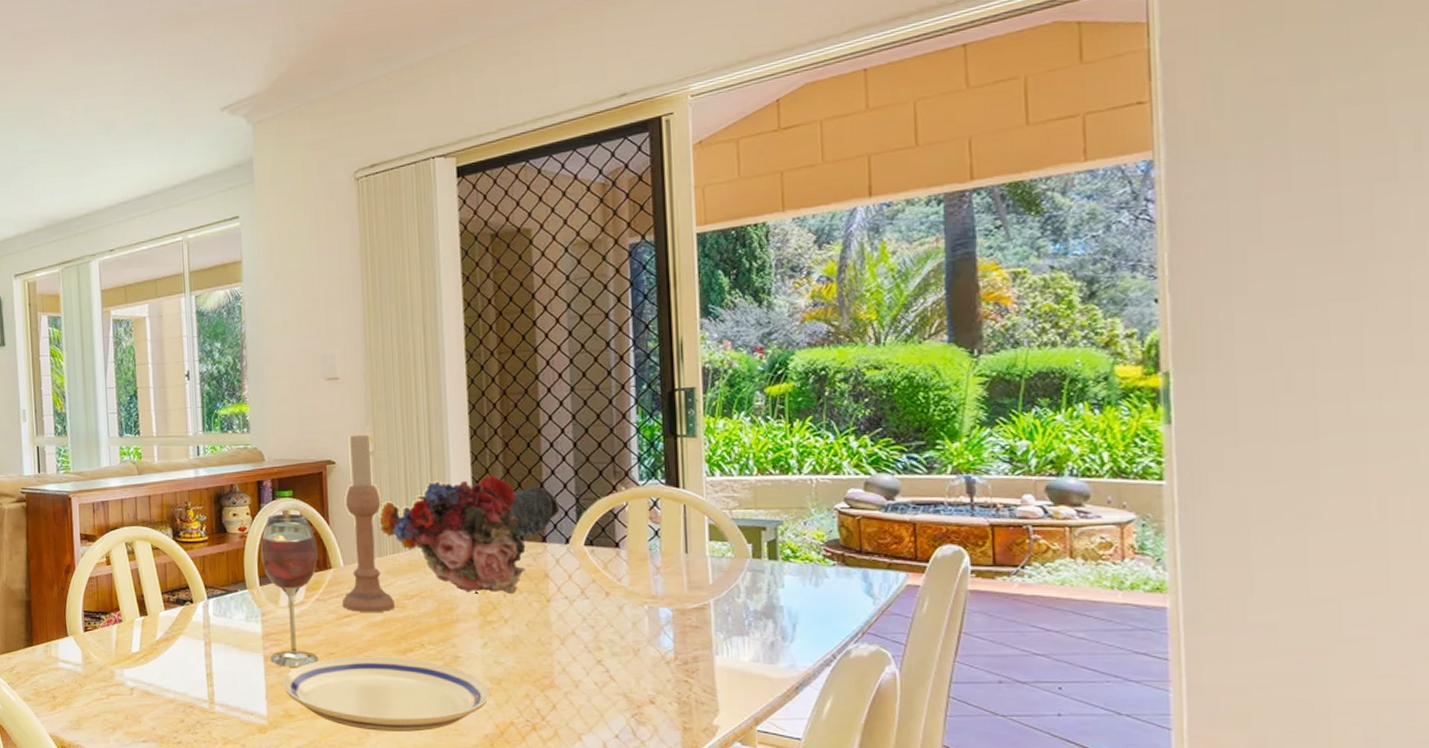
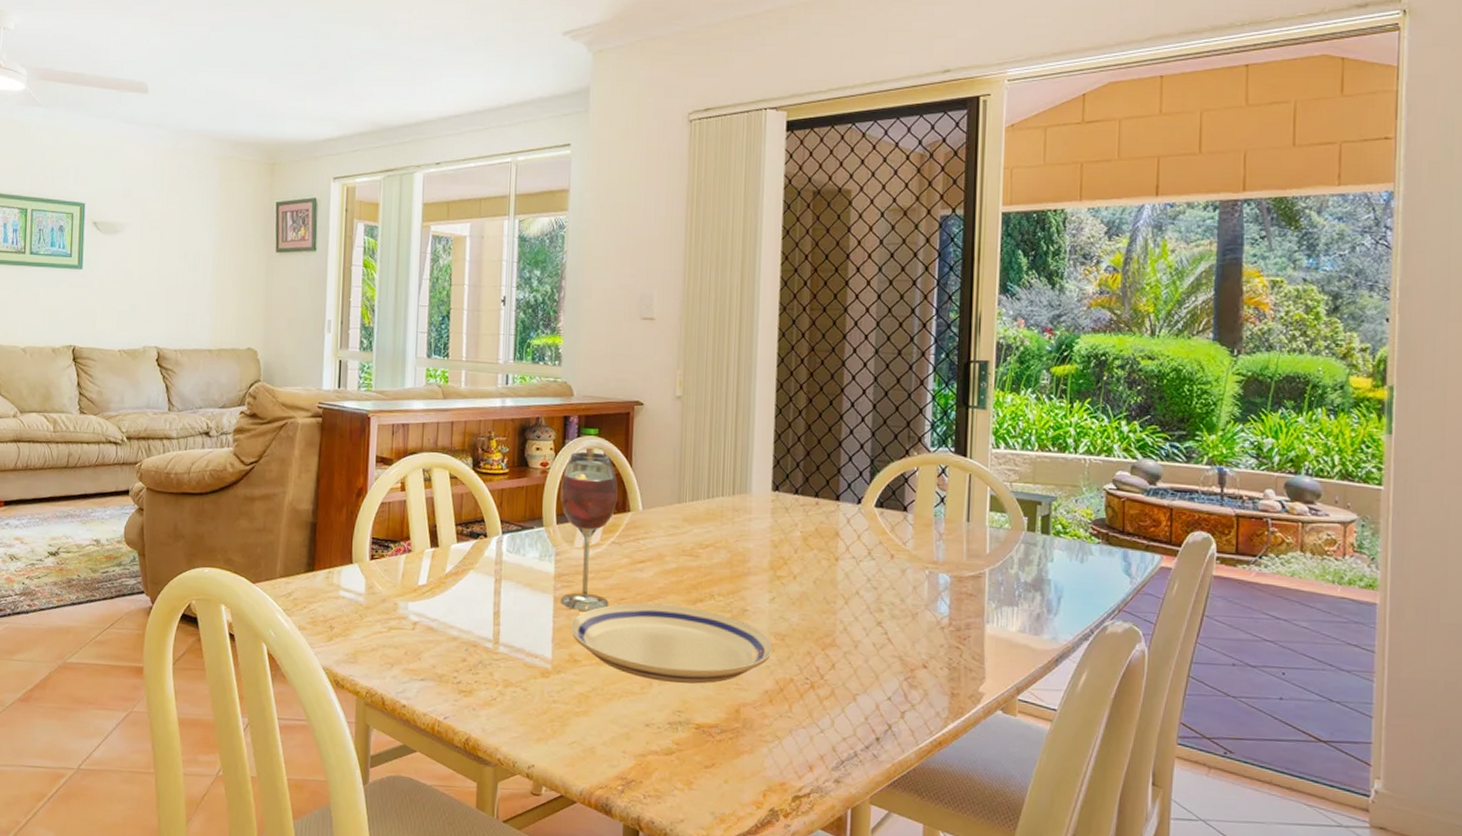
candlestick: present [341,433,395,612] -> none [637,376,689,560]
flower bouquet: present [379,475,560,595] -> none [681,430,855,551]

